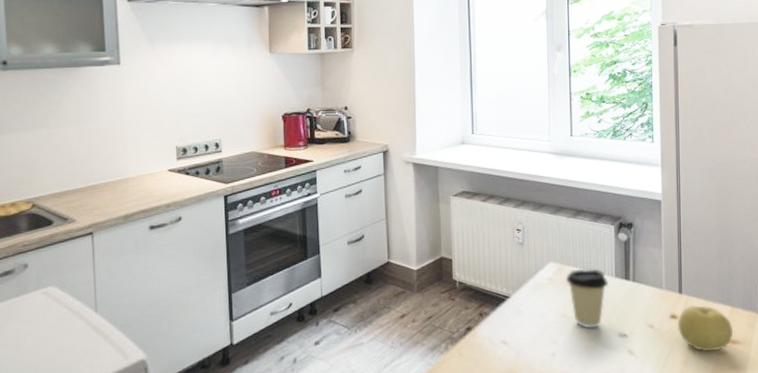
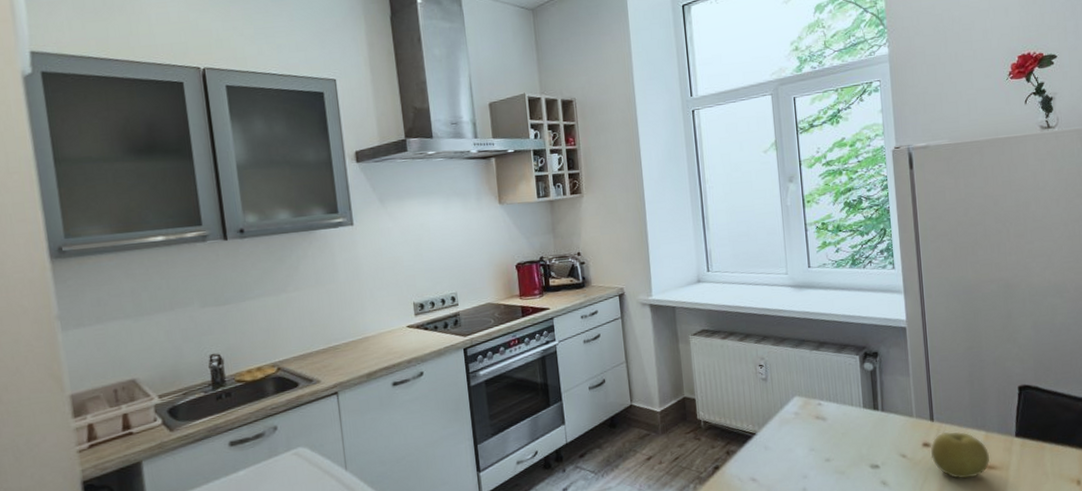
coffee cup: present [566,268,608,329] -> none [812,400,857,462]

